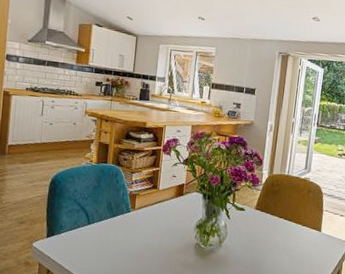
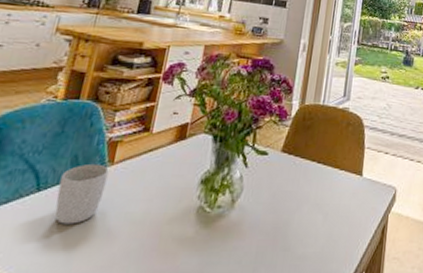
mug: none [101,208,132,248] -> present [55,163,109,224]

